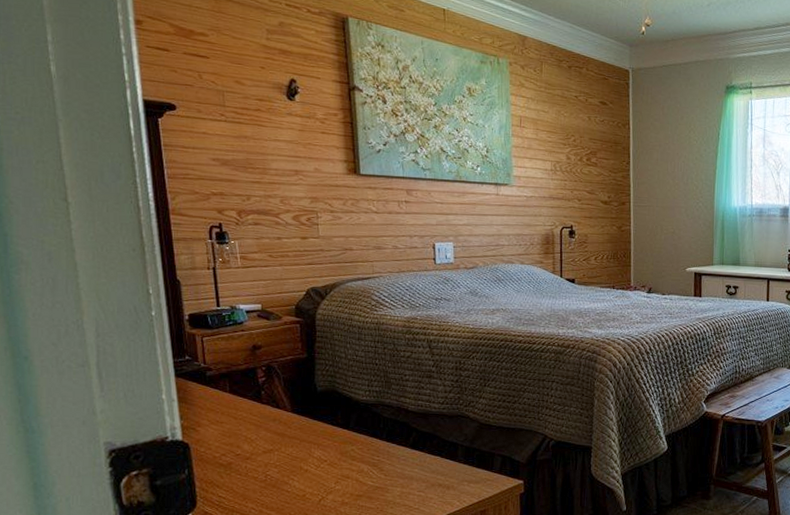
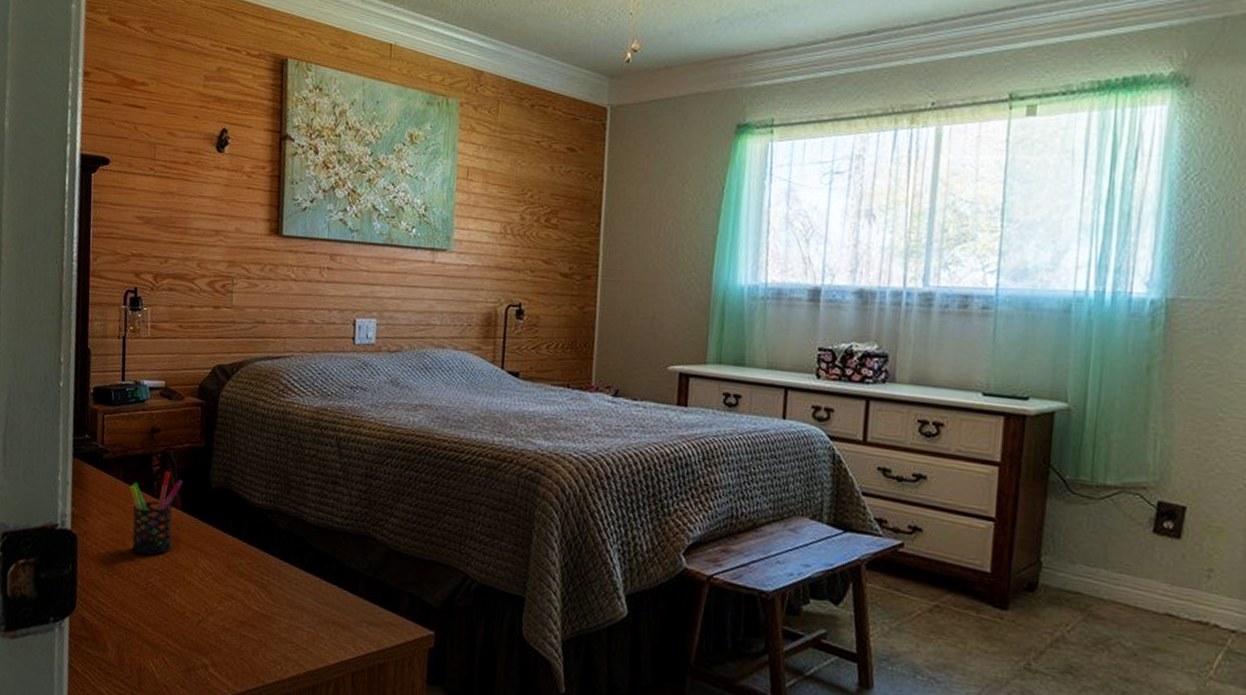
pen holder: none [237,381,290,453] -> present [129,471,183,555]

